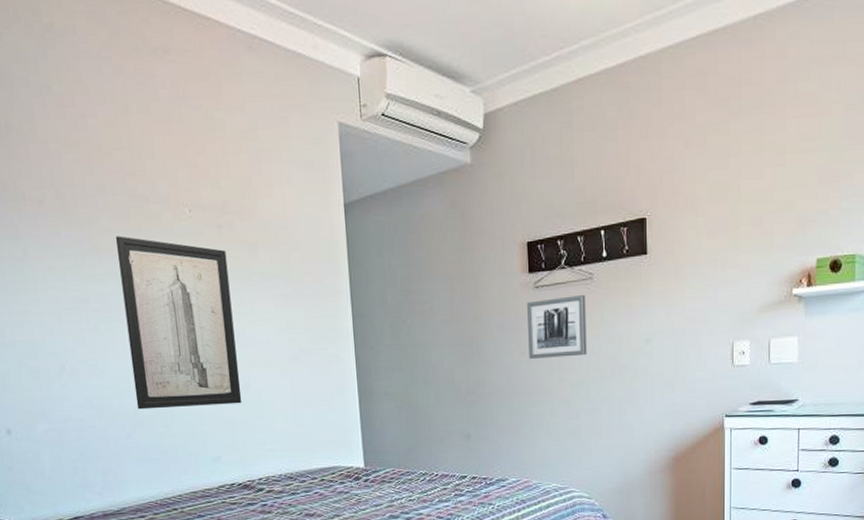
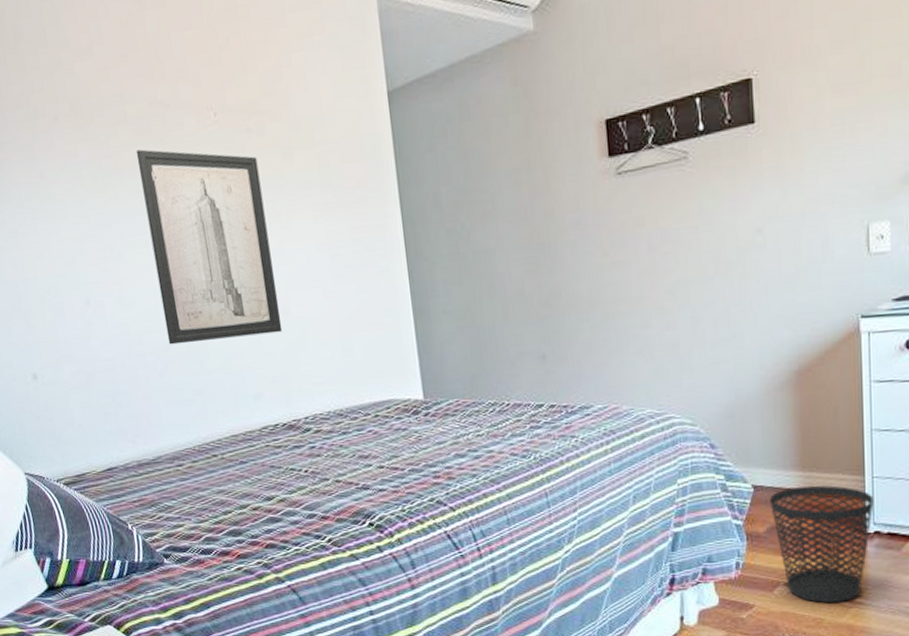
wall art: present [527,295,587,359] -> none [608,179,684,261]

